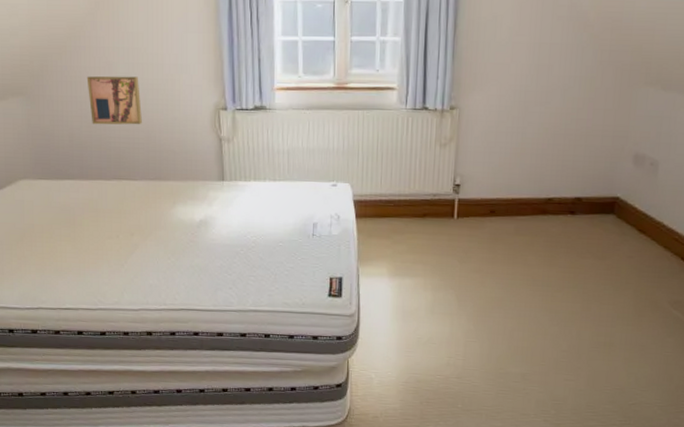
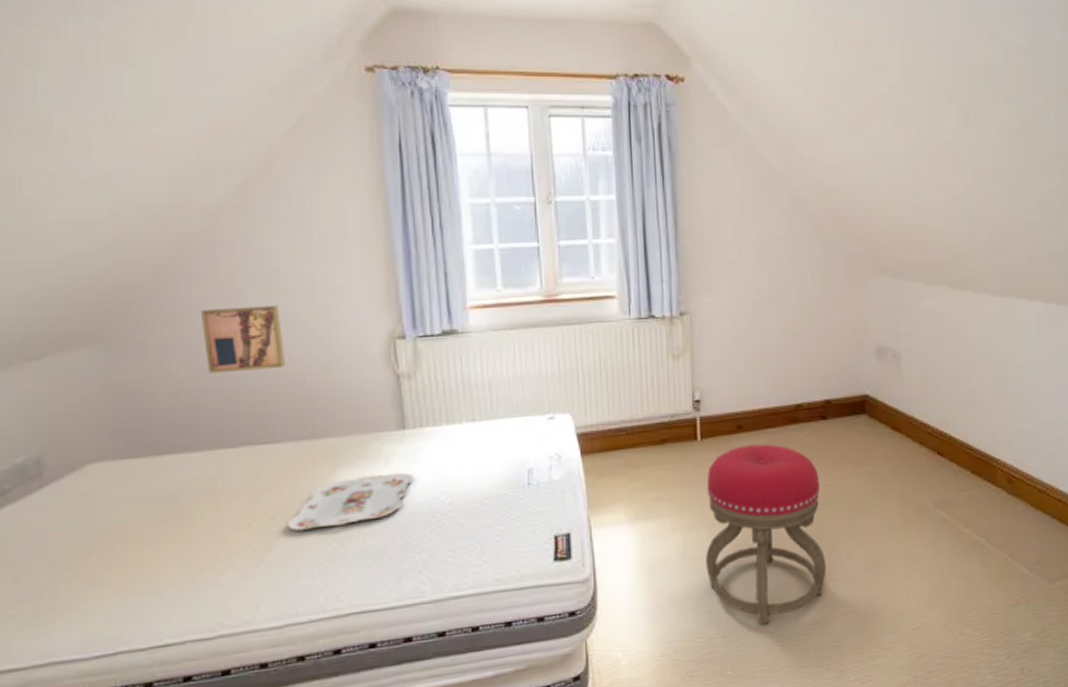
serving tray: none [142,212,228,246] -> present [286,472,413,531]
stool: none [450,227,561,375] -> present [706,443,827,625]

